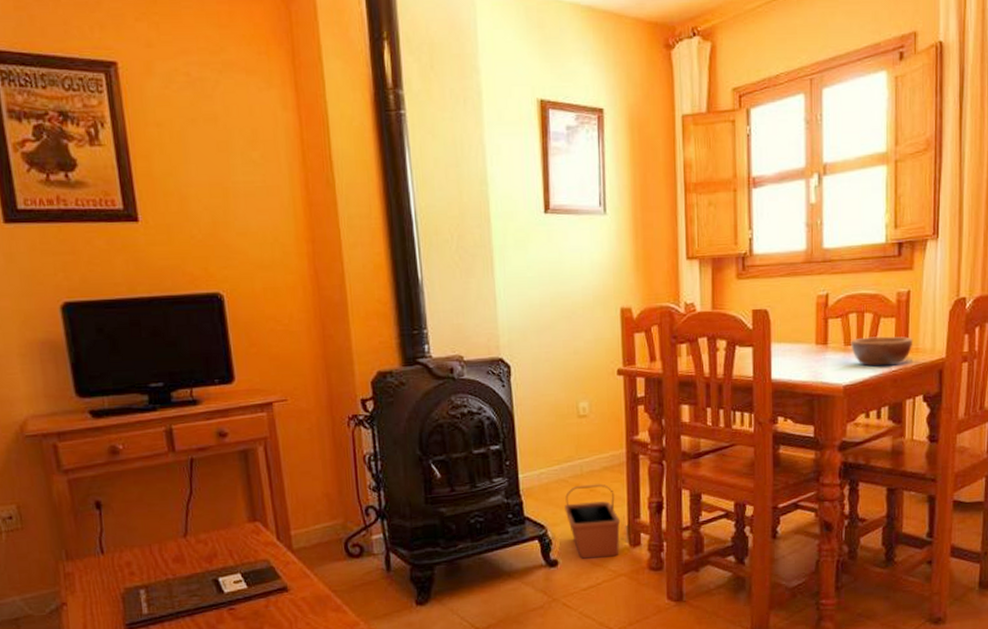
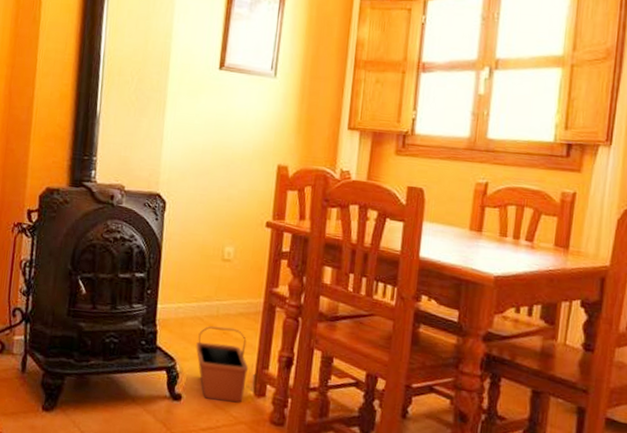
bowl: present [850,336,913,367] -> none [505,231,575,265]

